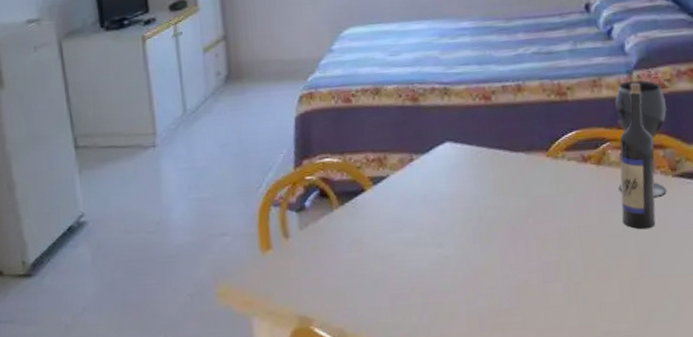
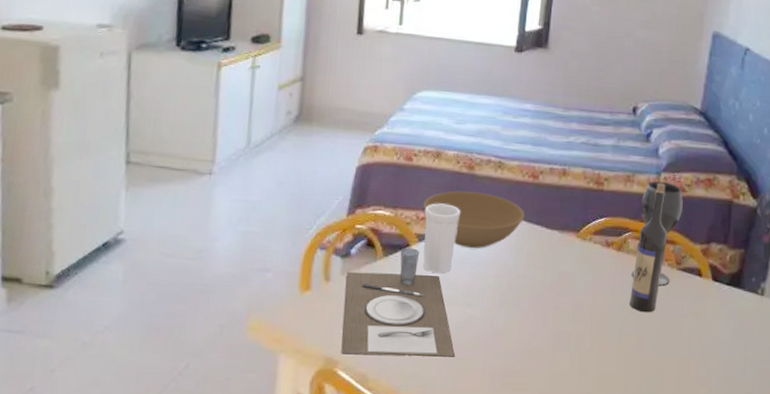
place setting: none [305,192,434,311] -> present [341,248,455,357]
bowl: none [371,123,484,184] -> present [424,191,525,248]
cup: none [373,141,414,216] -> present [423,203,461,274]

